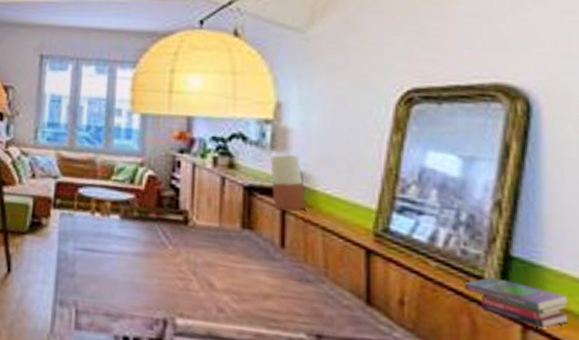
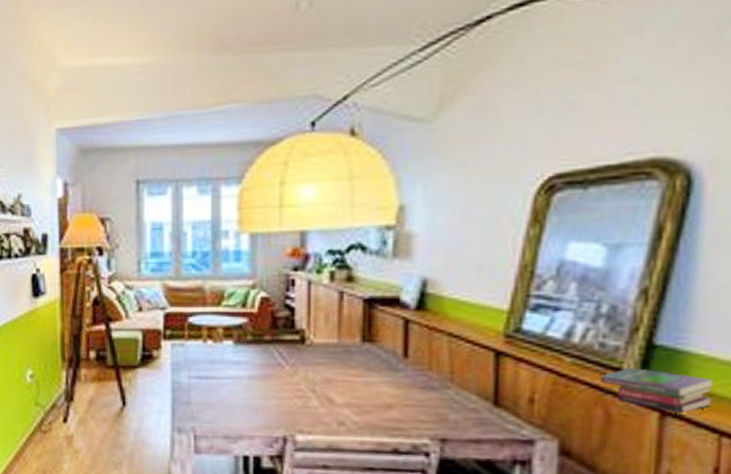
vase: present [270,154,307,212] -> none [392,261,432,321]

